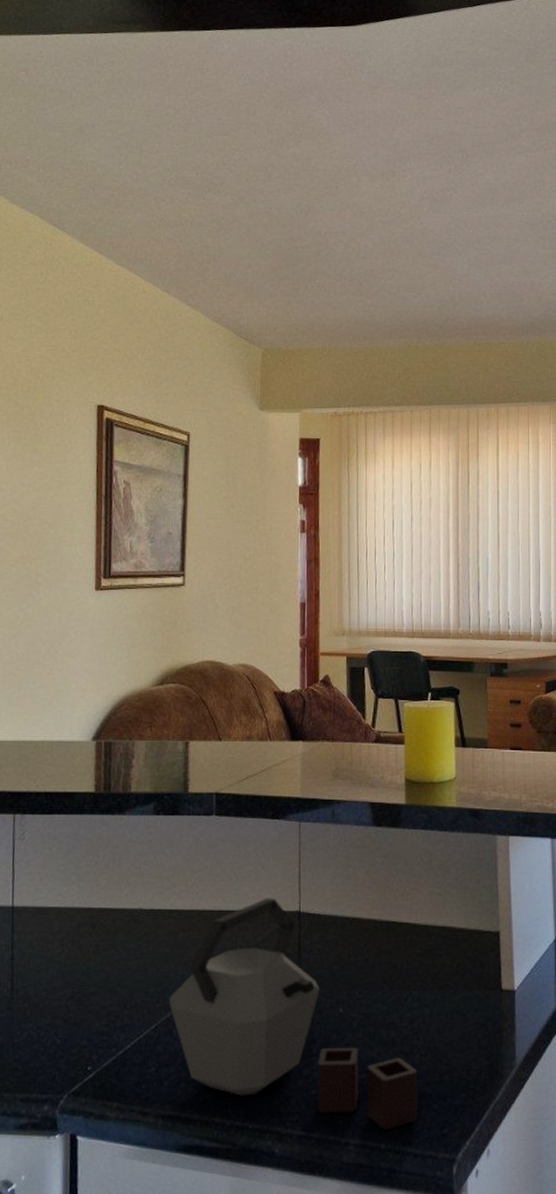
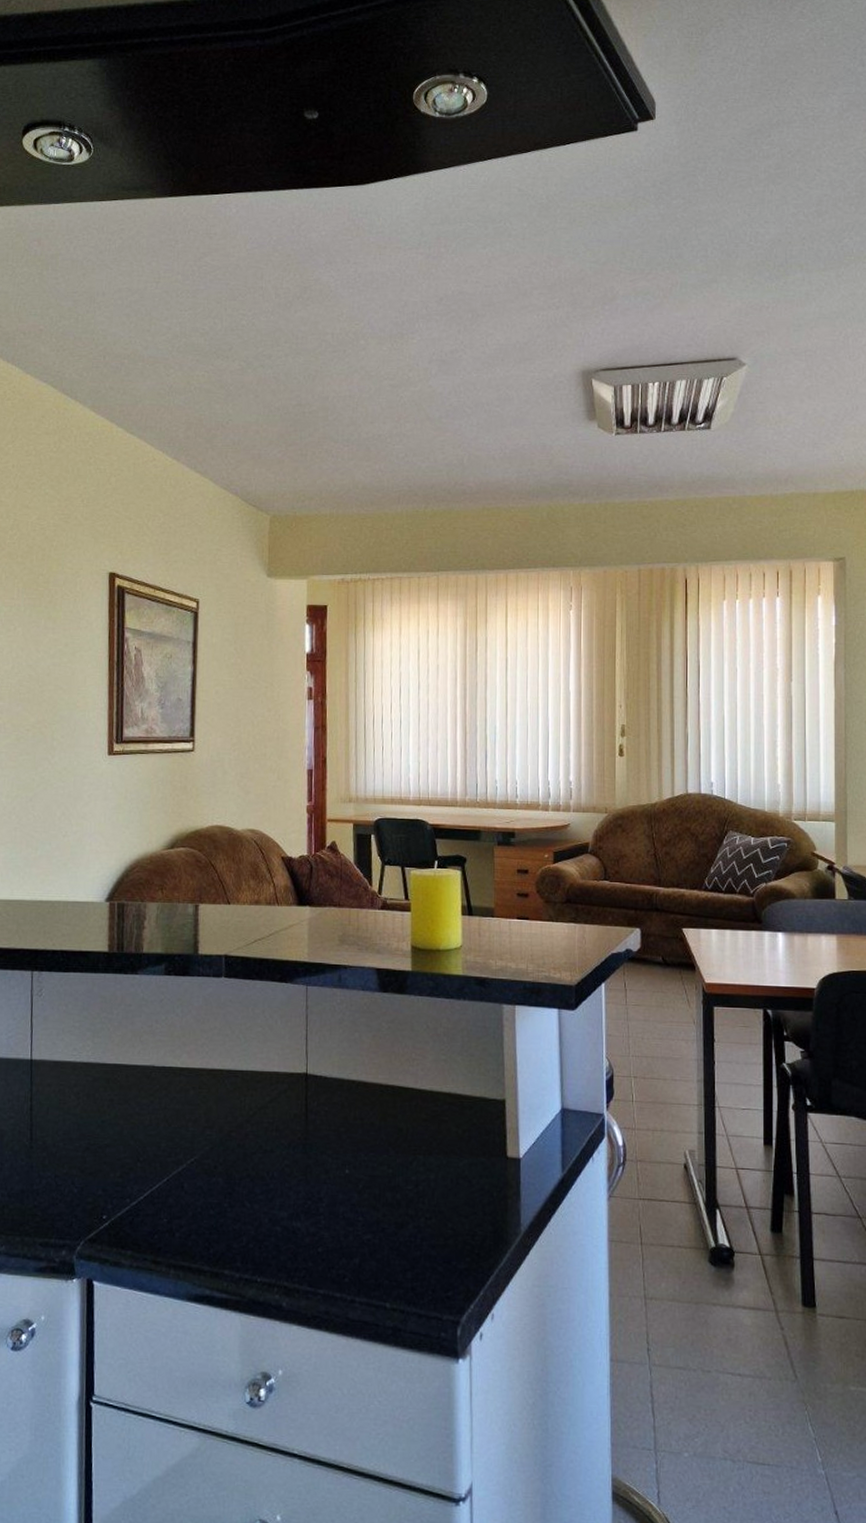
kettle: present [169,898,418,1130] -> none [180,1059,423,1290]

